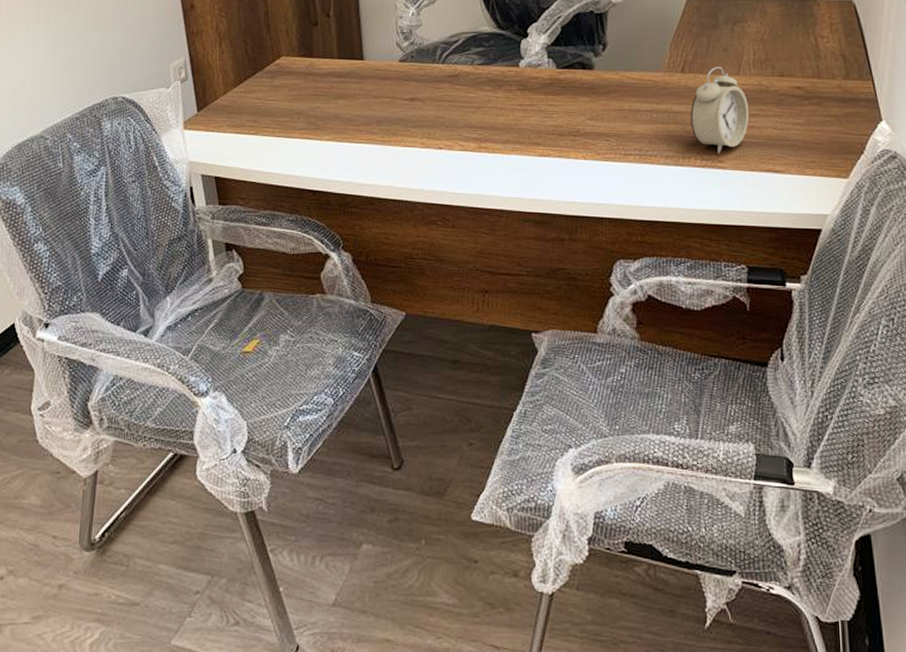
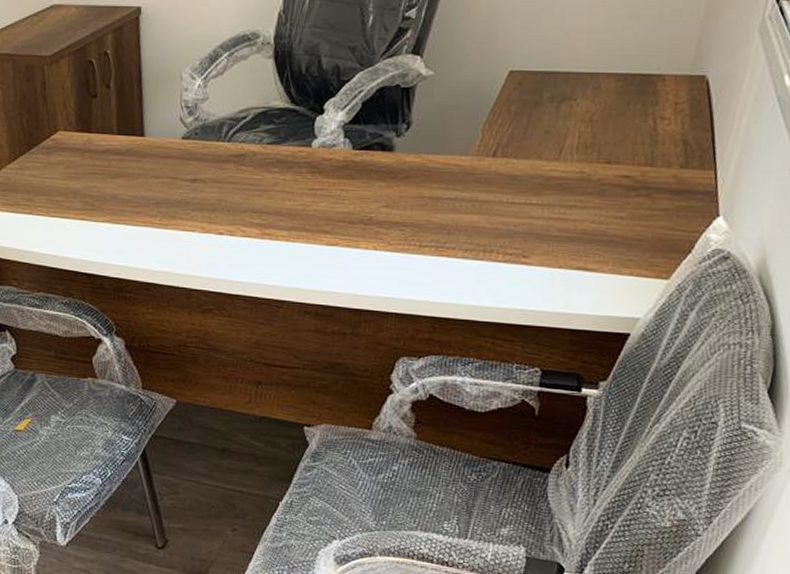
alarm clock: present [690,66,749,154] -> none [496,150,565,249]

